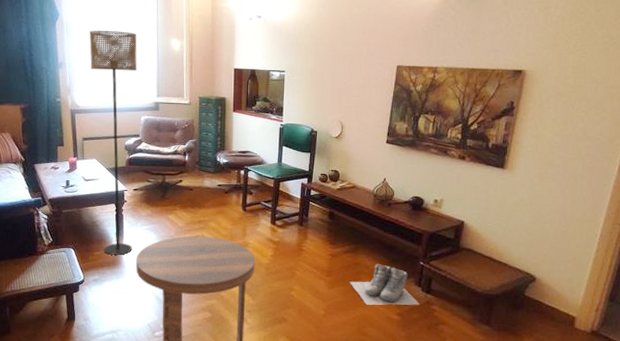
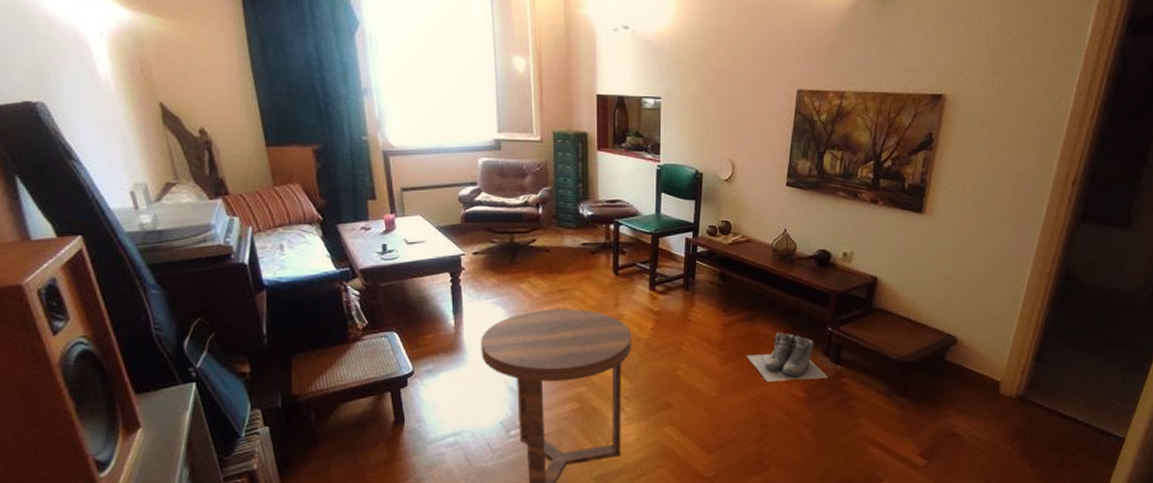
floor lamp: present [89,31,138,255] -> none [402,45,475,338]

